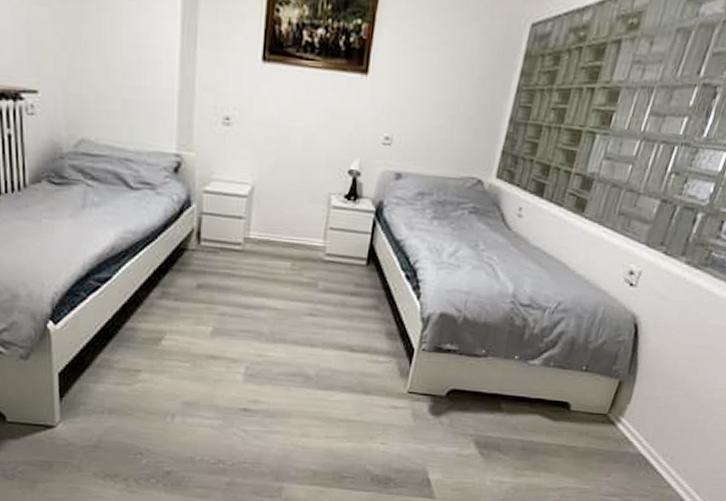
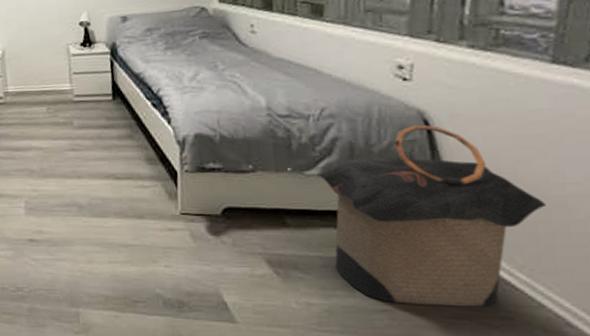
laundry hamper: none [531,327,698,487] -> present [315,124,546,307]

